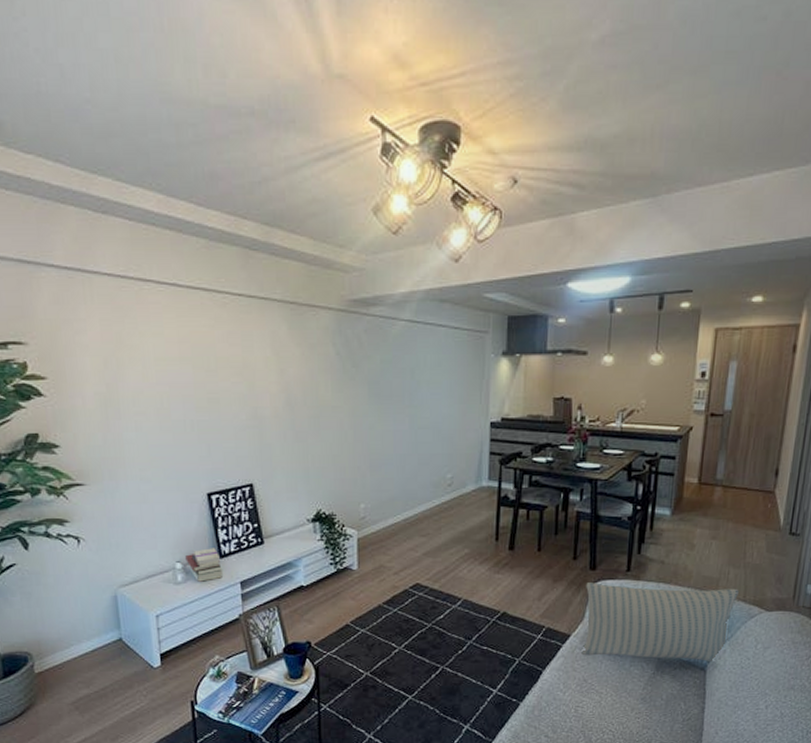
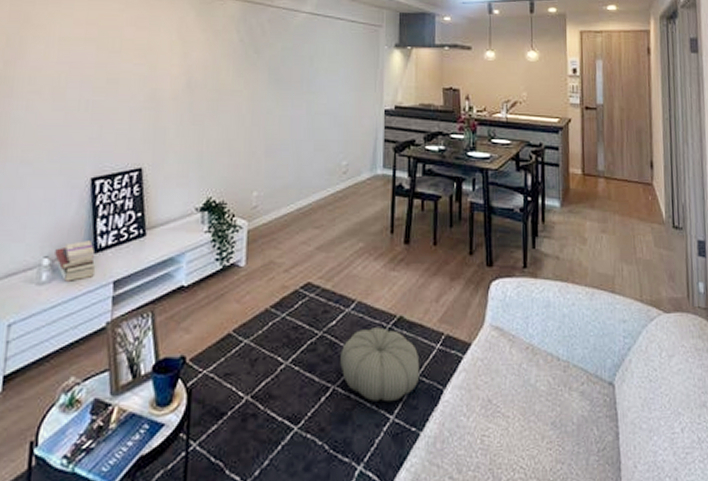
pouf: none [448,621,521,680] -> present [340,327,420,402]
pillow: present [580,582,739,662] -> none [482,281,635,375]

